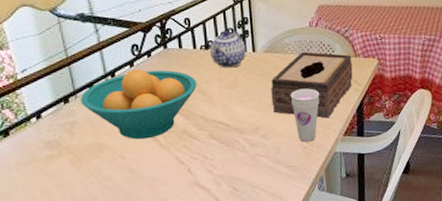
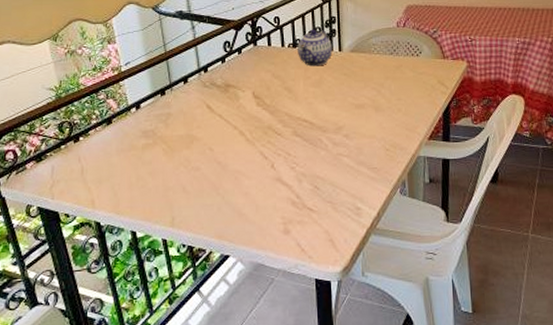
fruit bowl: present [81,68,197,140] -> none [176,64,283,133]
tissue box: present [271,51,353,119] -> none [355,52,441,121]
cup: present [290,88,320,142] -> none [374,89,405,144]

